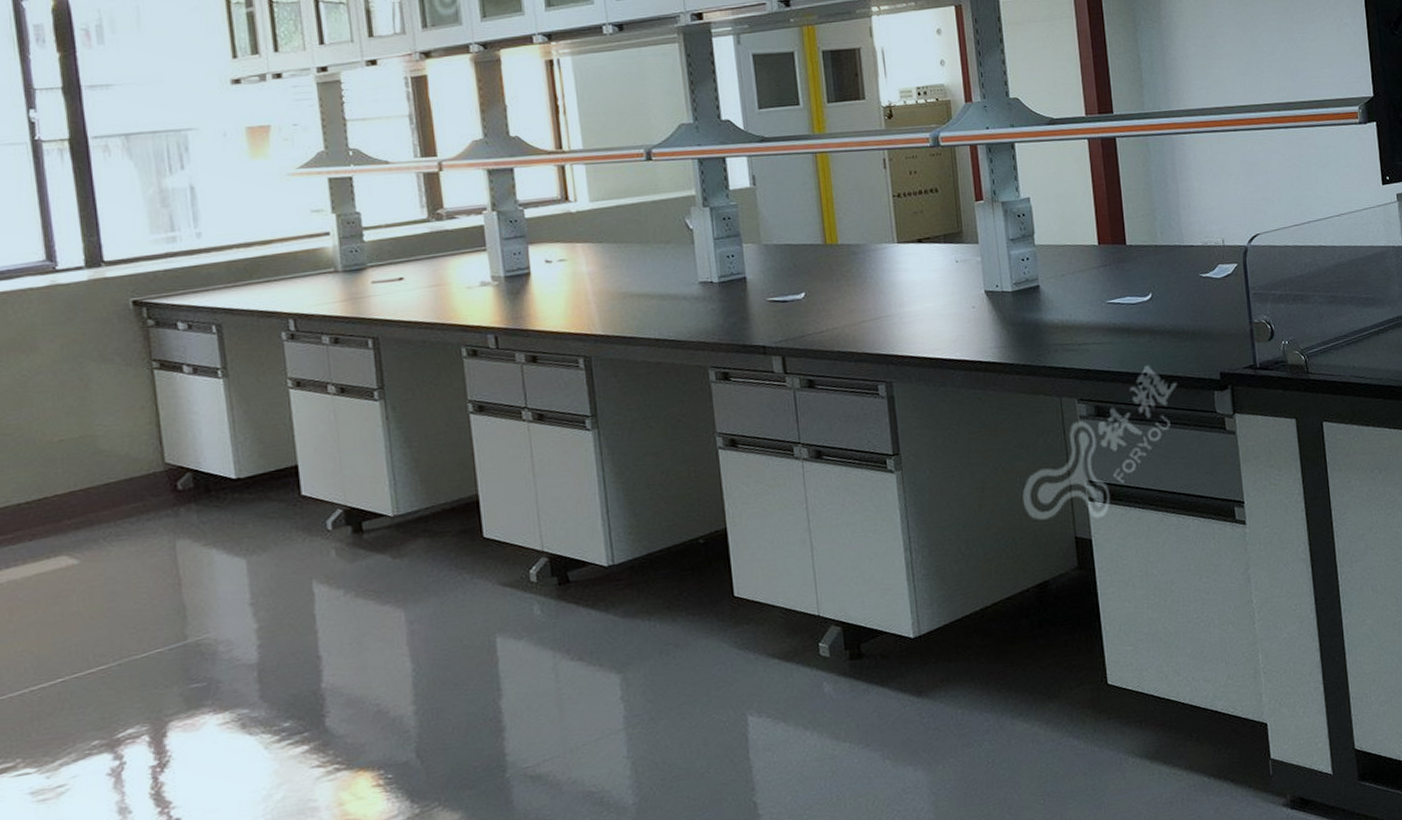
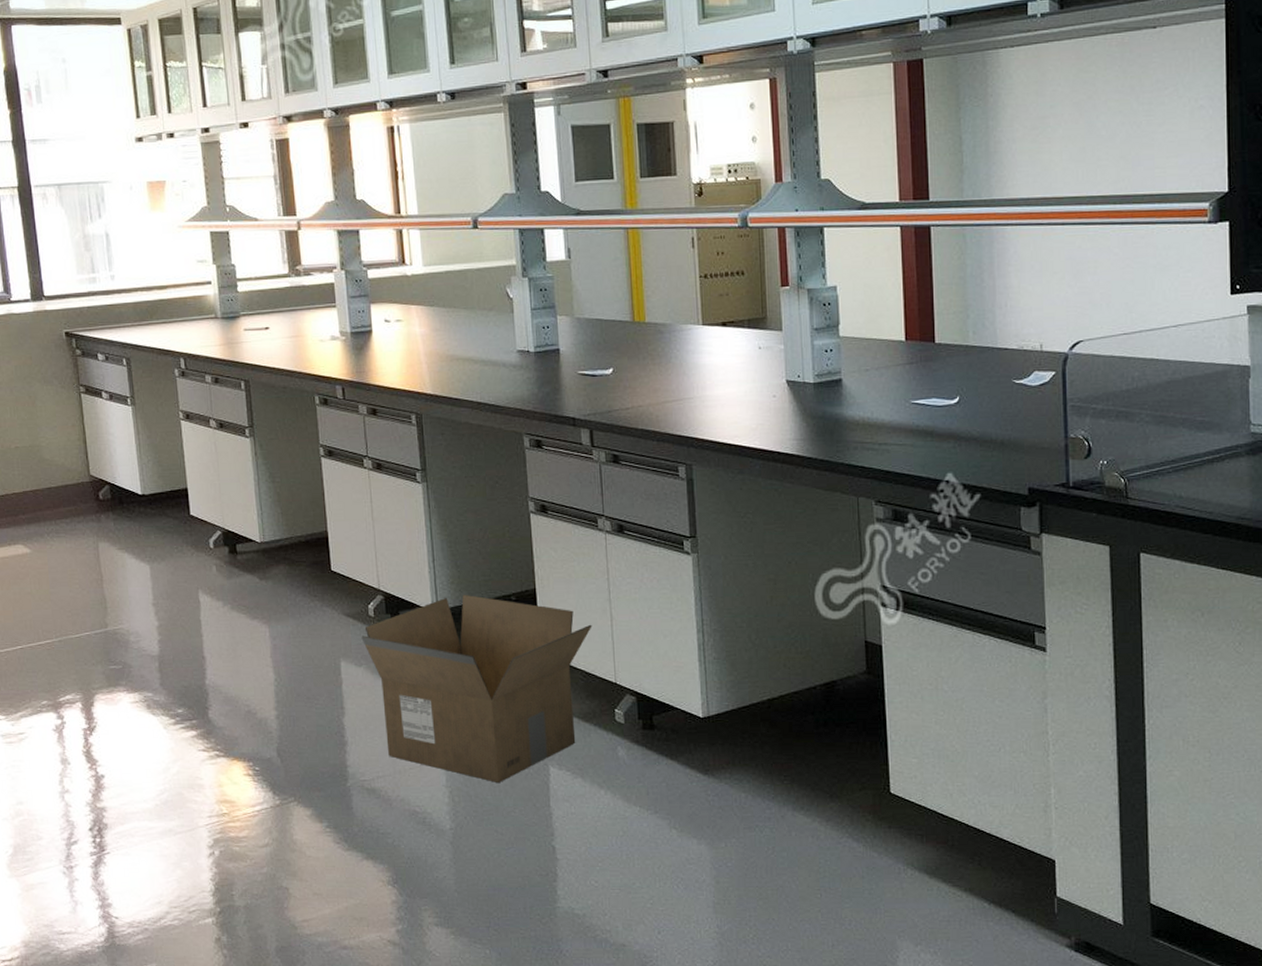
cardboard box: none [521,543,791,744] -> present [361,594,592,784]

